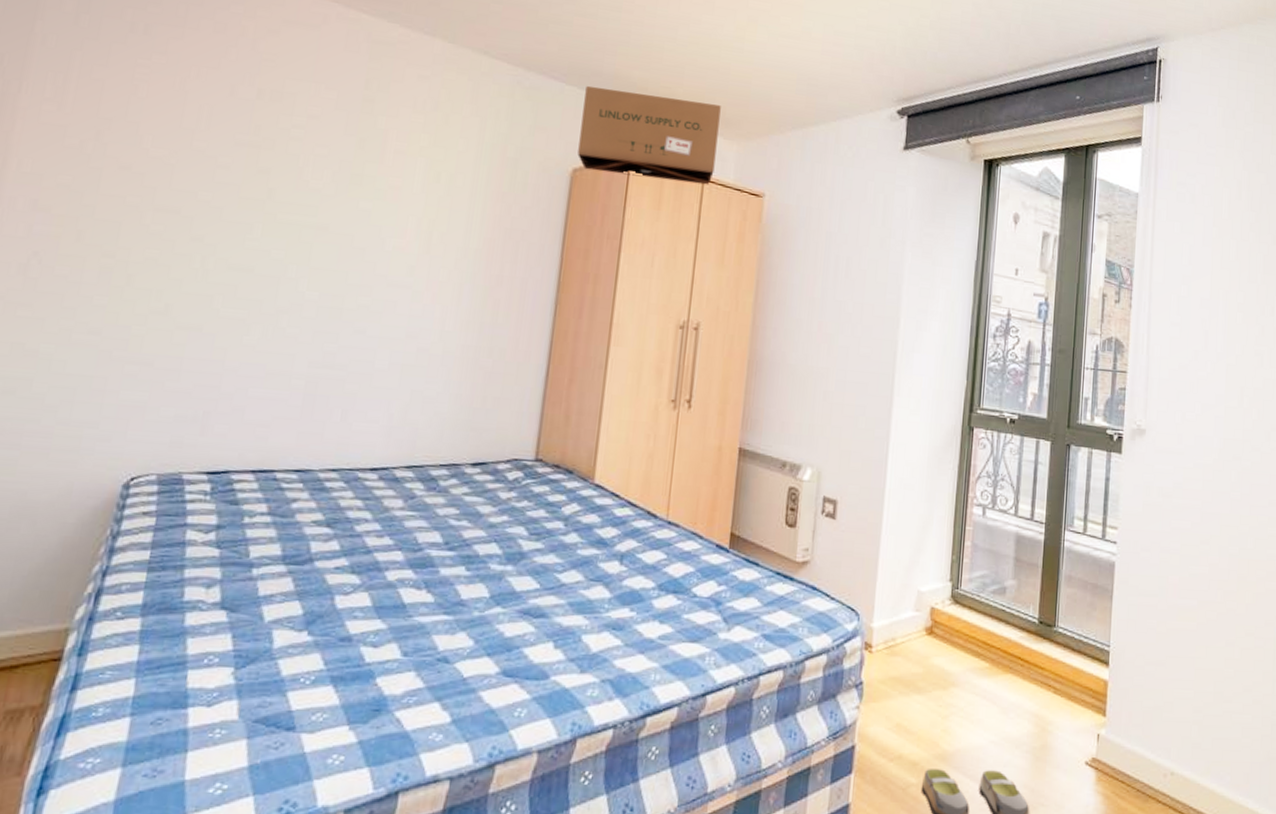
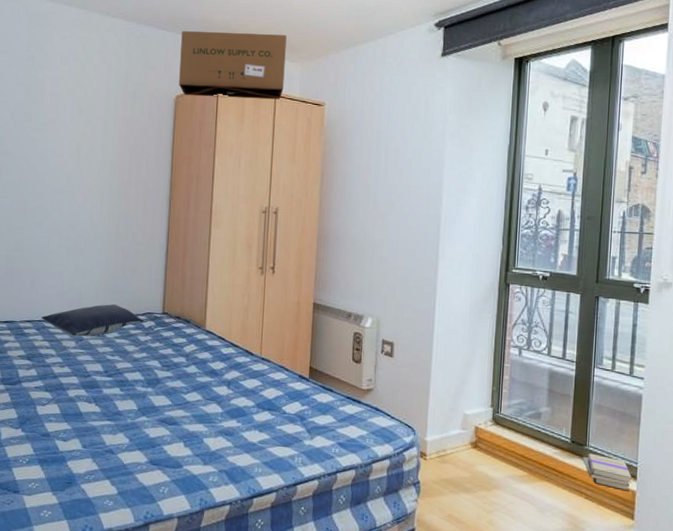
pillow: none [353,446,508,493] -> present [41,304,144,337]
books: none [1051,636,1104,681] -> present [582,453,632,491]

